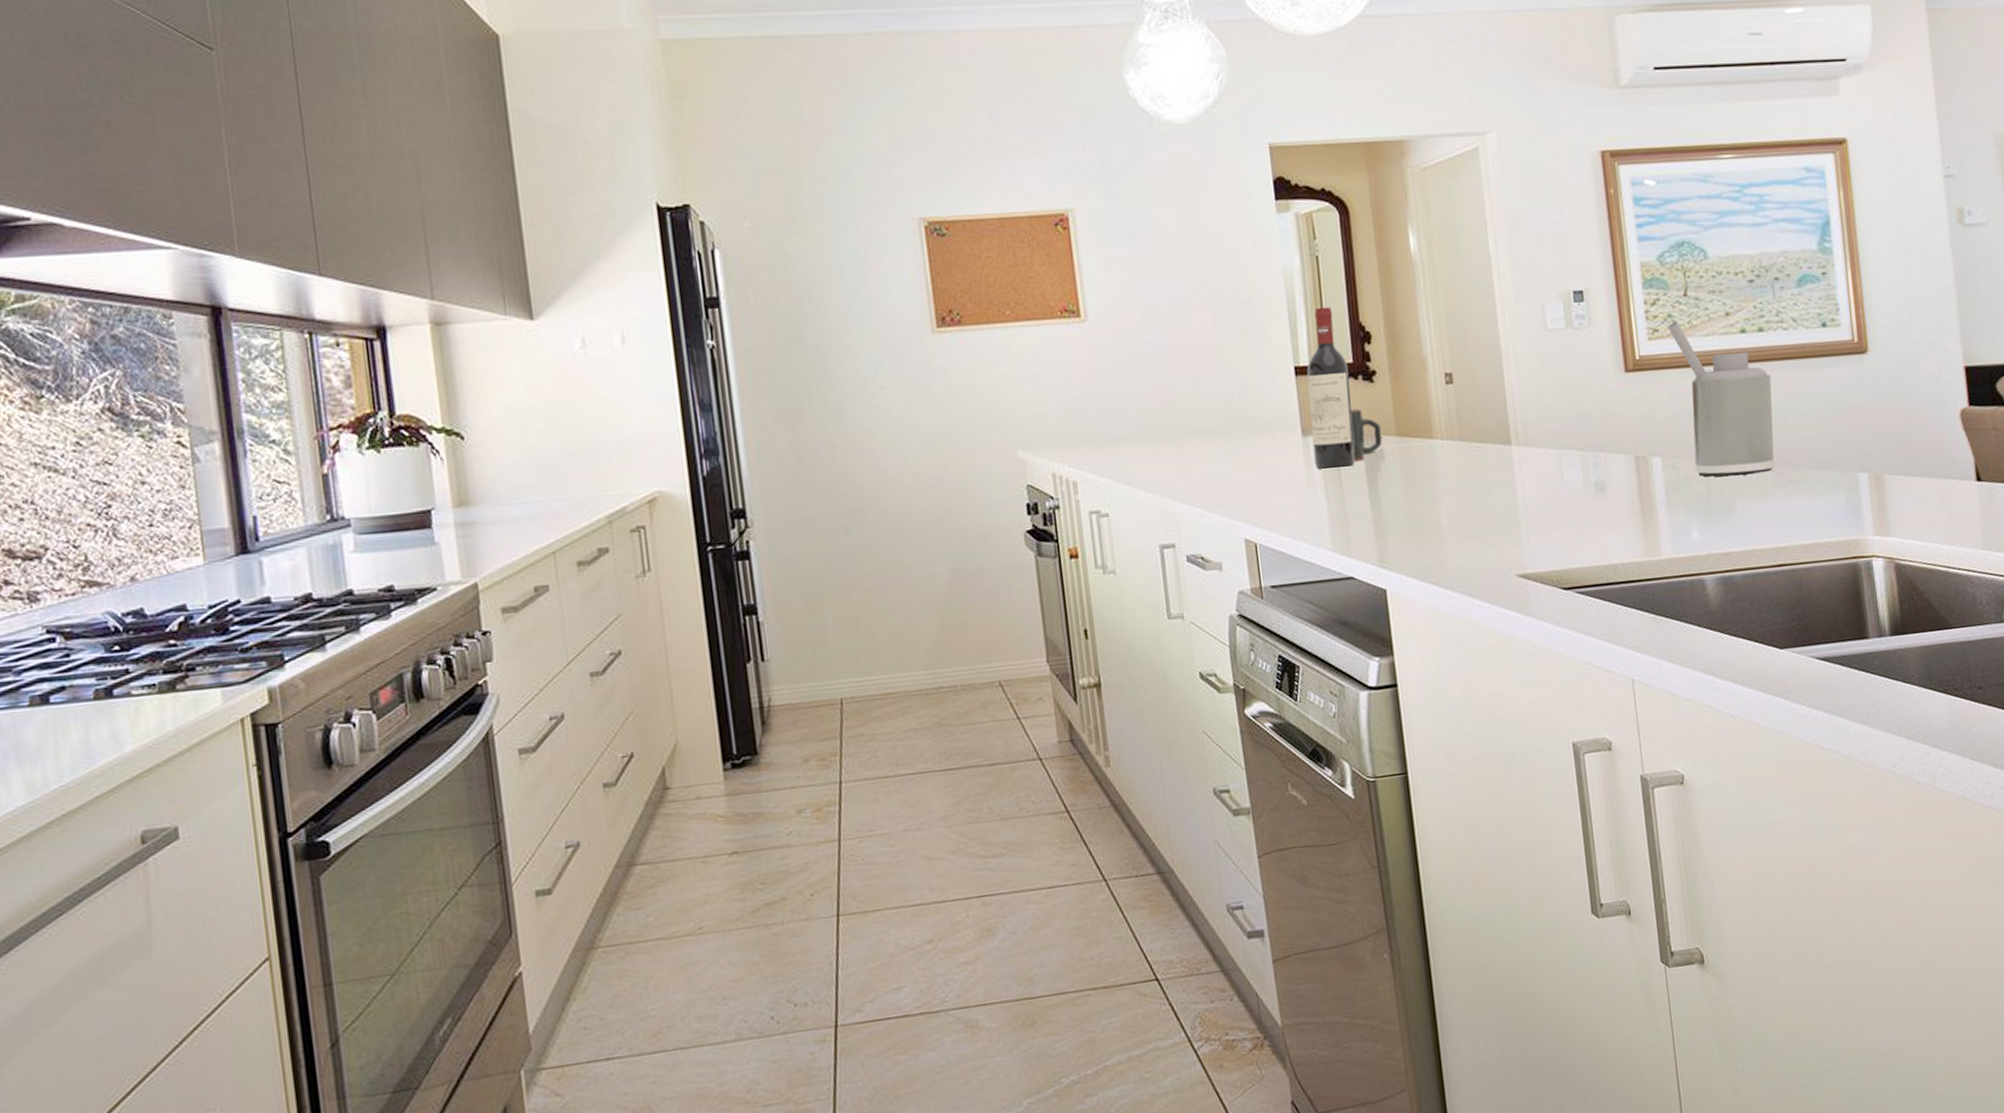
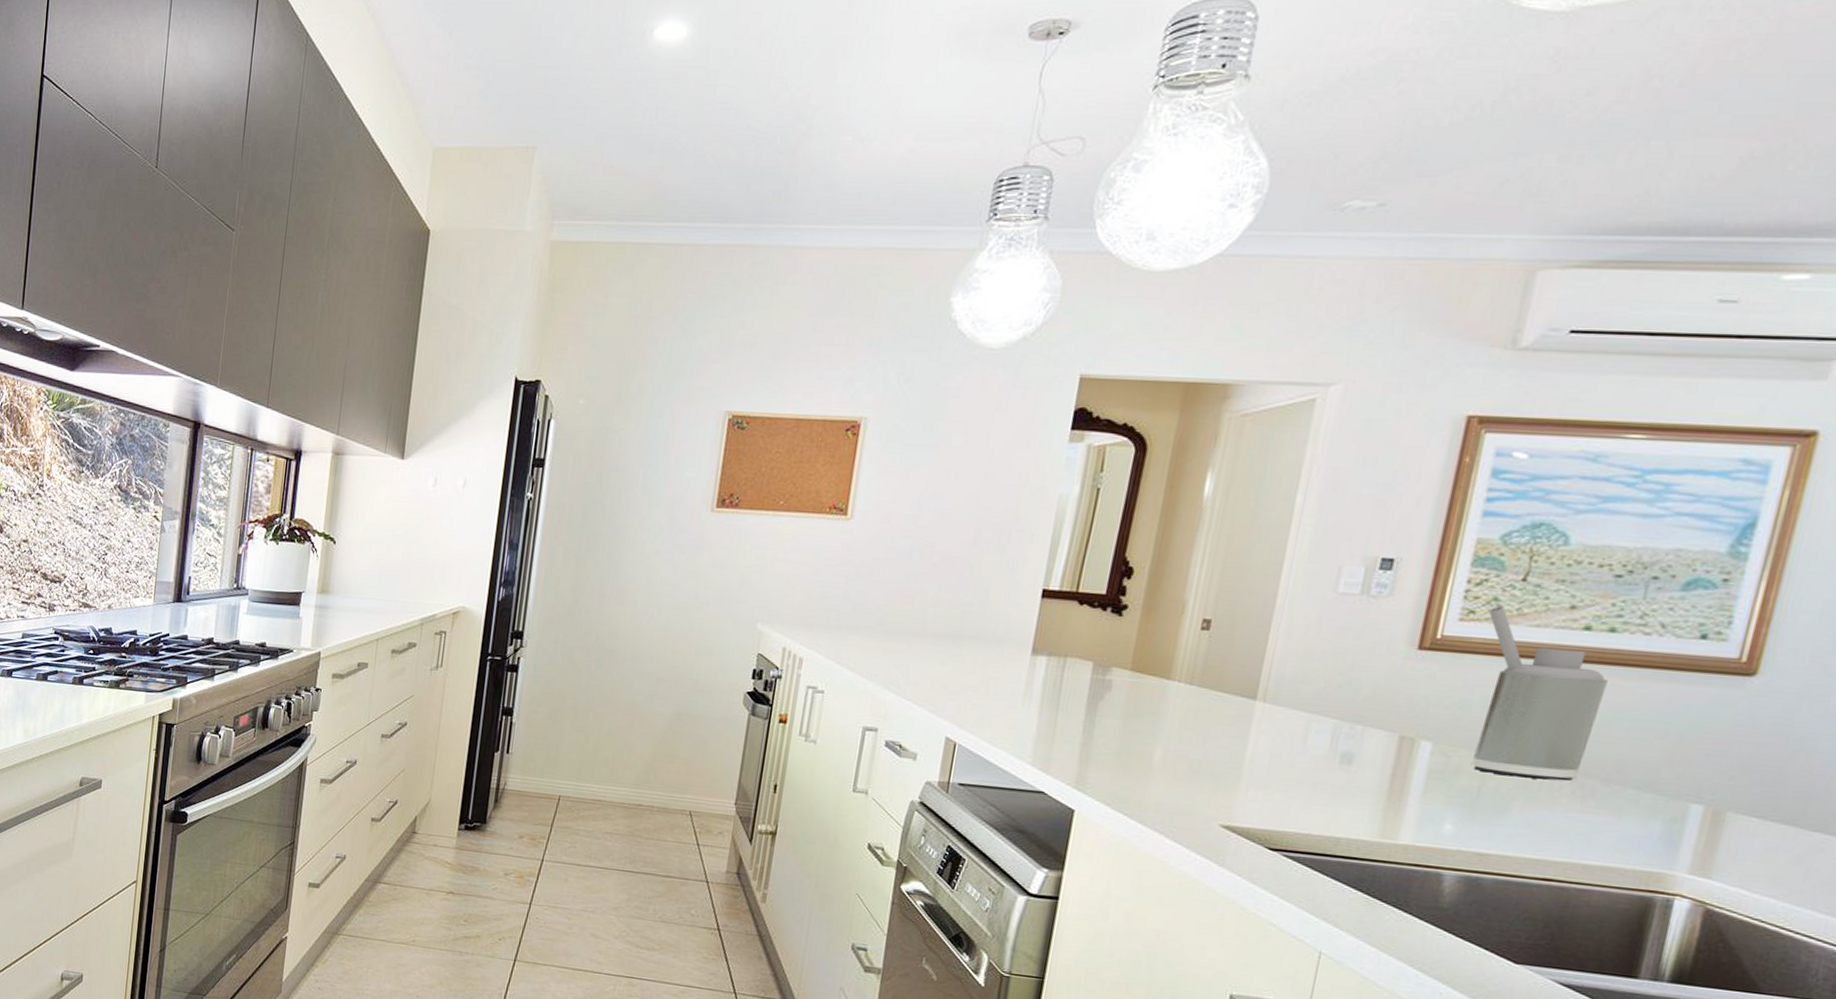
wine bottle: present [1307,306,1356,471] -> none [1036,537,1100,692]
mug: present [1350,408,1382,463] -> none [1077,637,1117,688]

